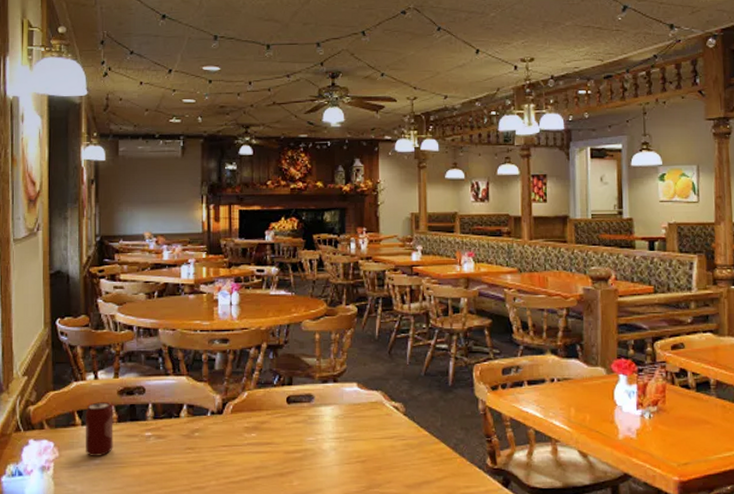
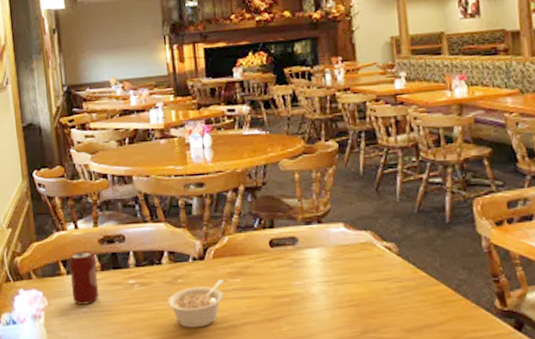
legume: none [182,434,240,482] -> present [167,280,224,328]

